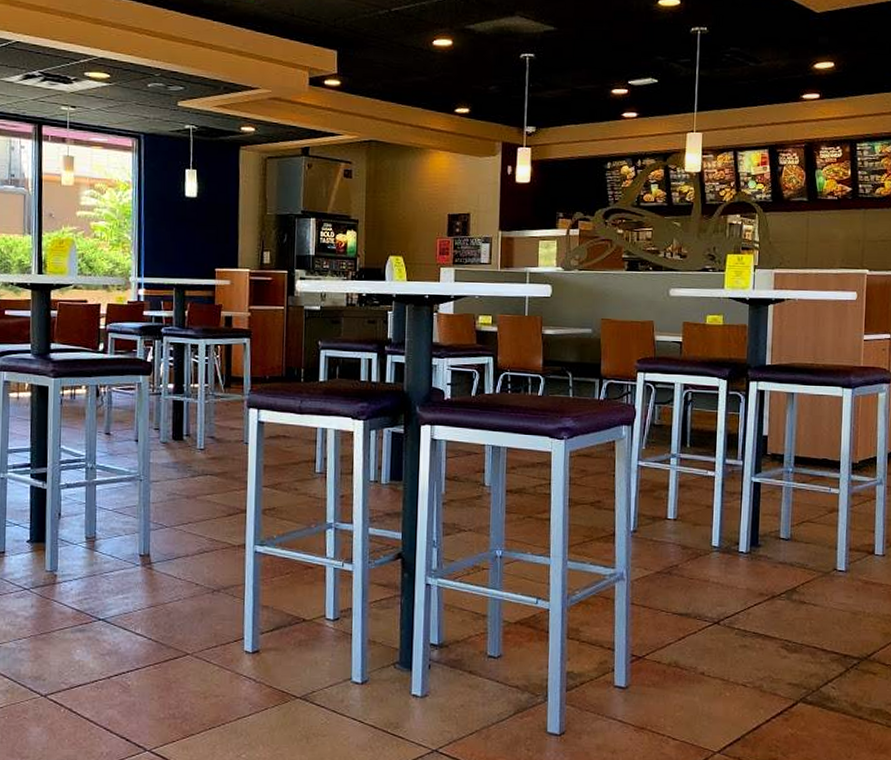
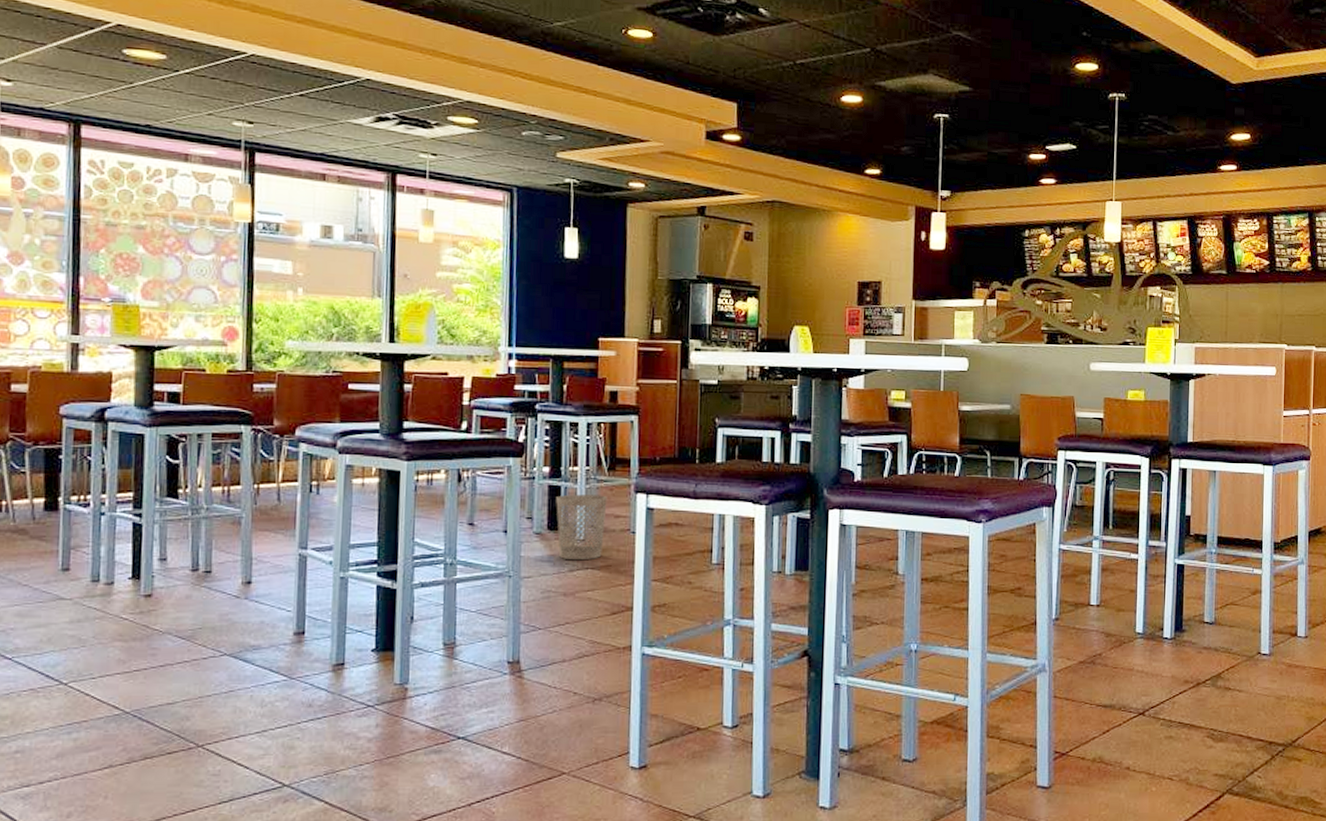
wastebasket: none [179,408,224,467] -> present [556,494,607,561]

